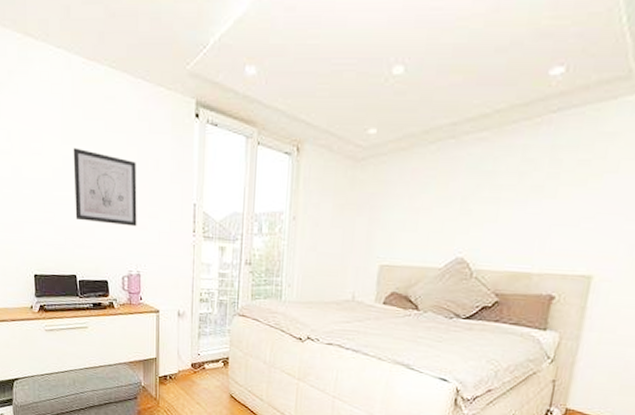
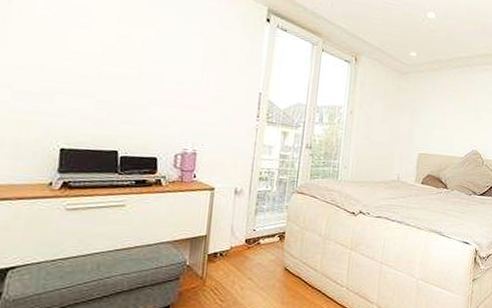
wall art: present [73,147,137,227] -> none [124,28,202,108]

